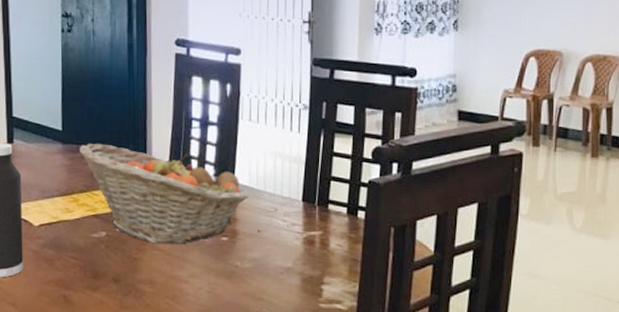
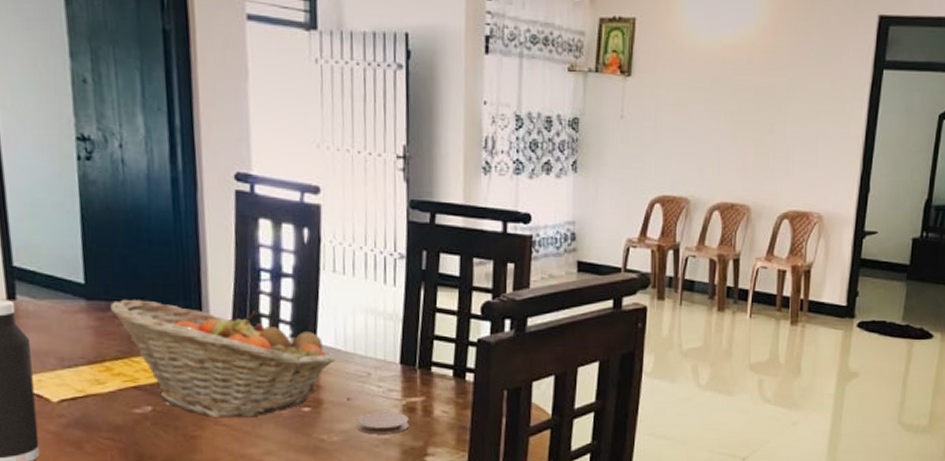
coaster: none [265,244,308,263] -> present [357,412,409,435]

